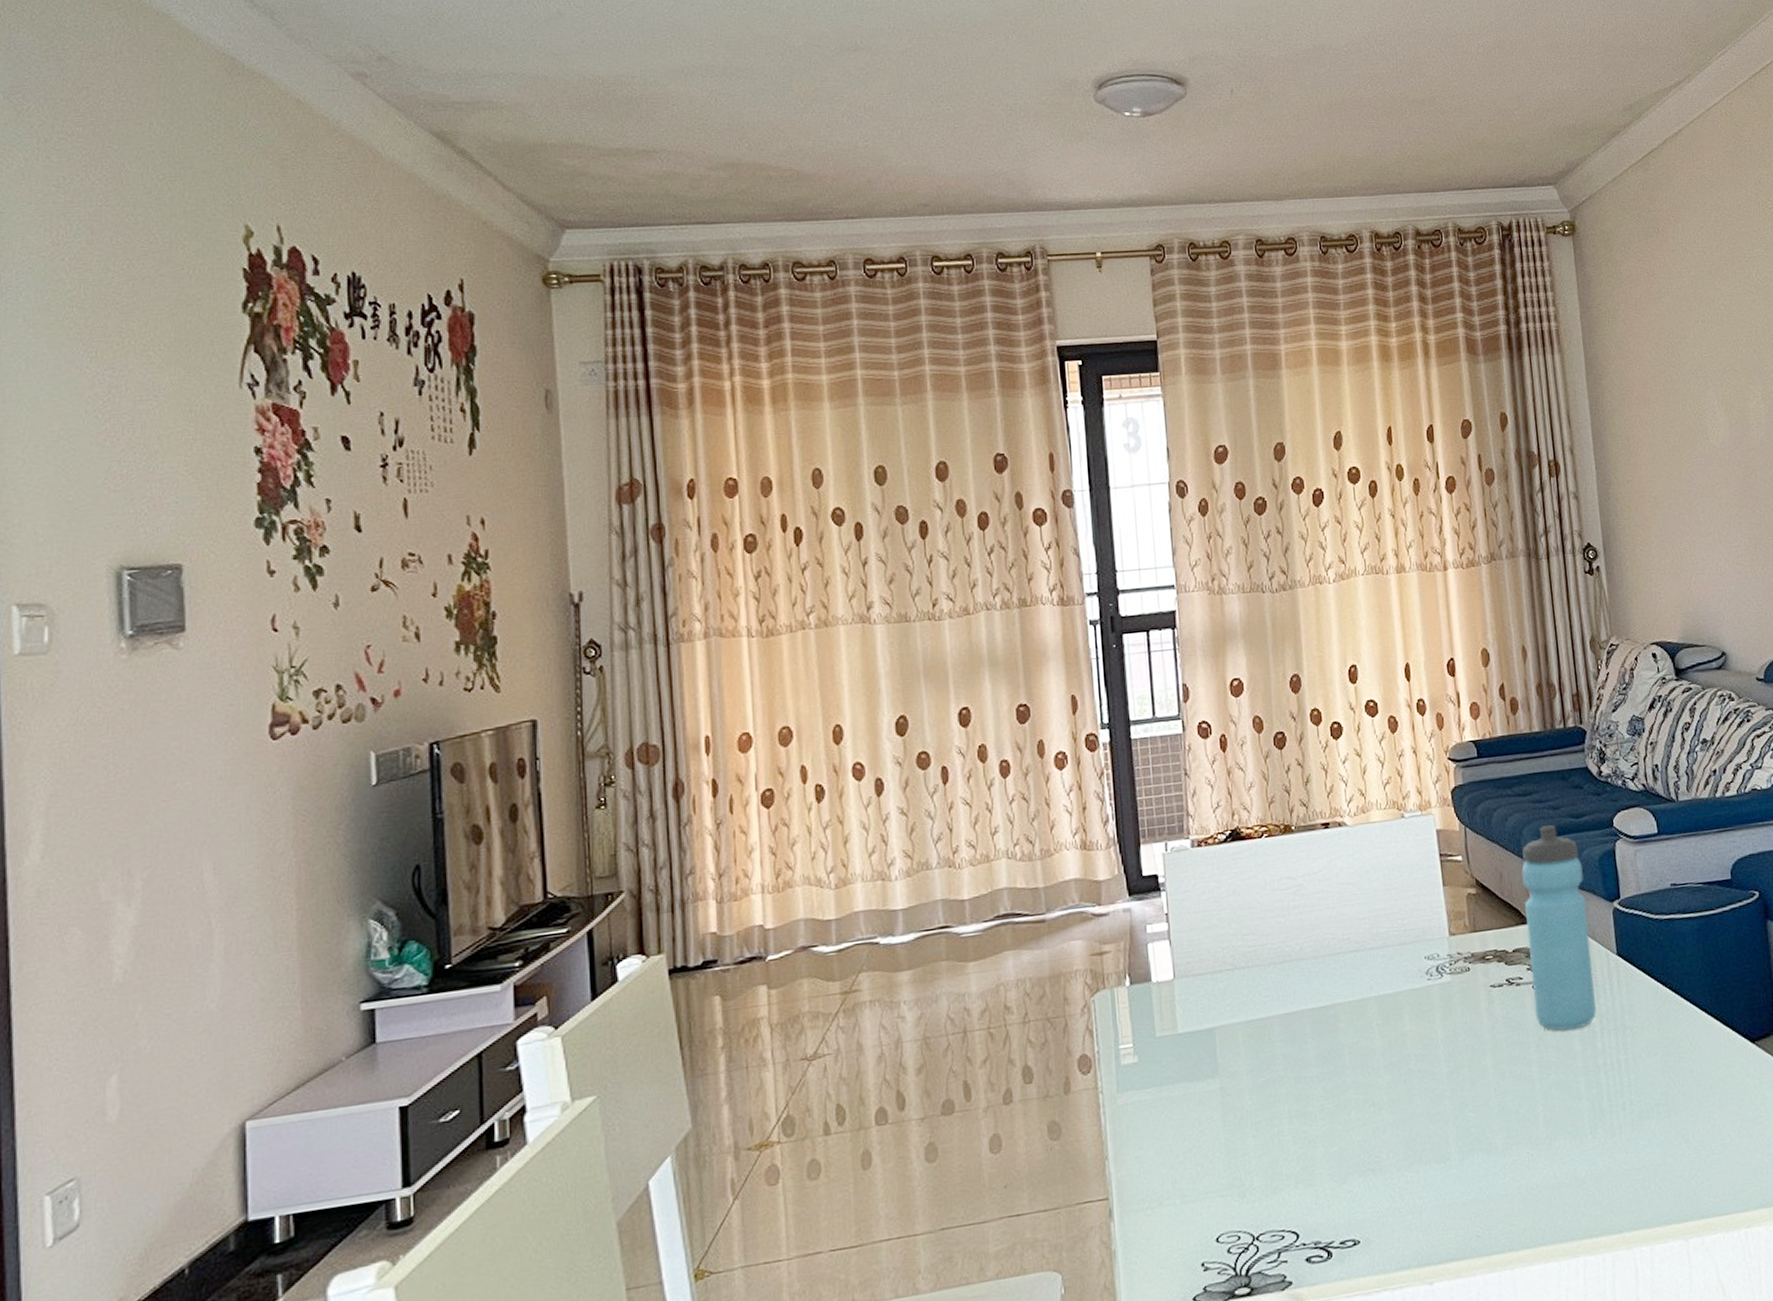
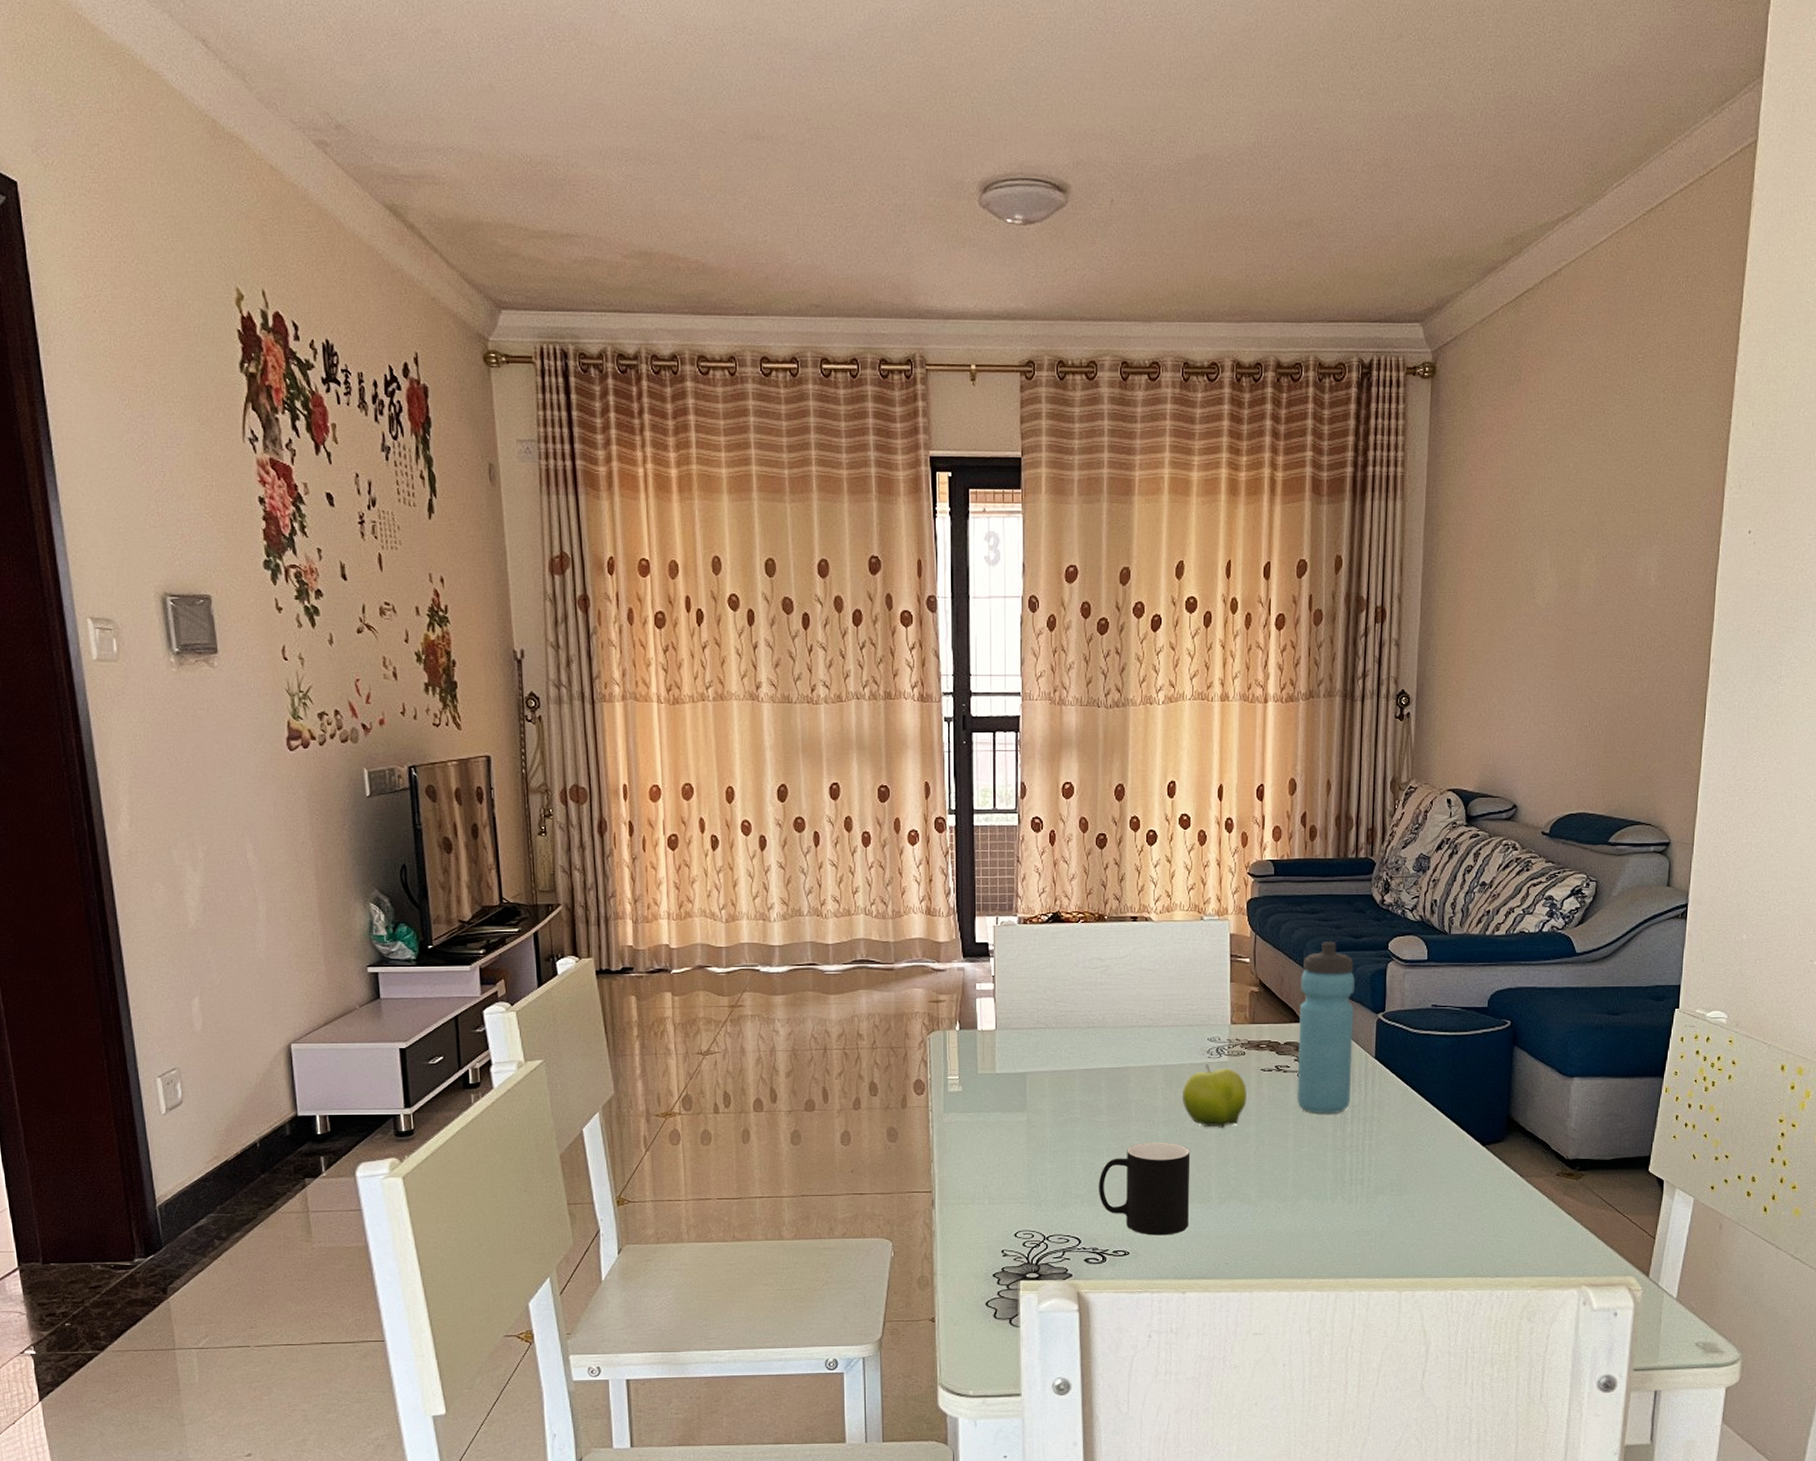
cup: none [1313,1091,1428,1215] -> present [1098,1142,1191,1236]
fruit: none [1402,988,1478,1065] -> present [1183,1064,1247,1128]

